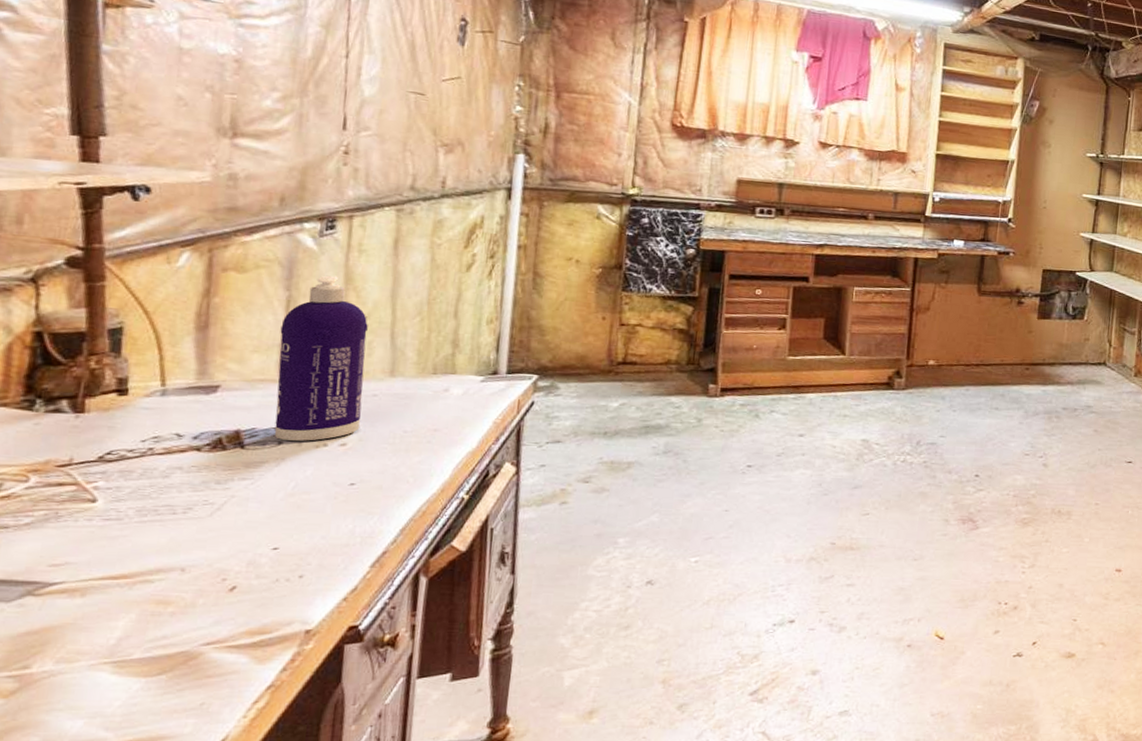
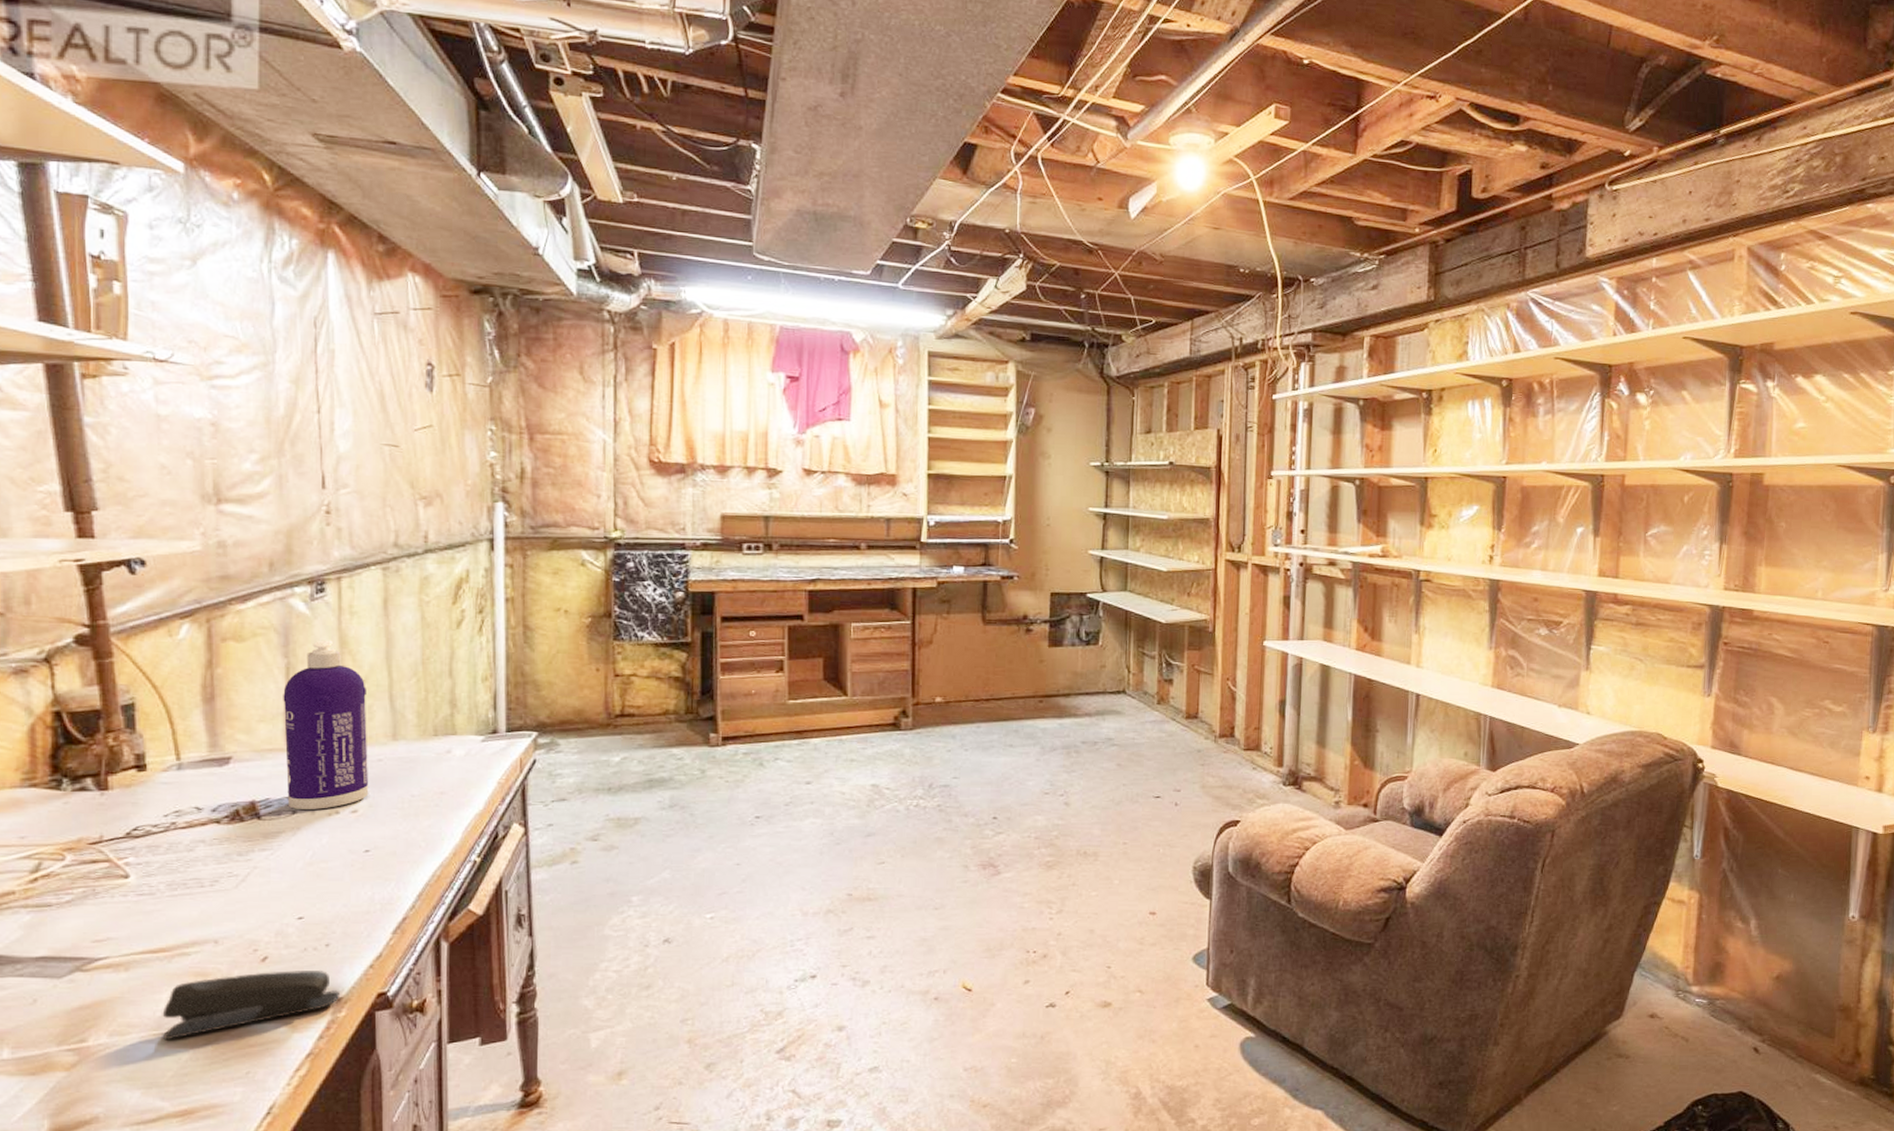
stapler: none [113,601,310,669] -> present [162,969,341,1040]

